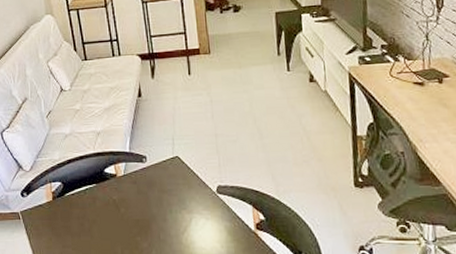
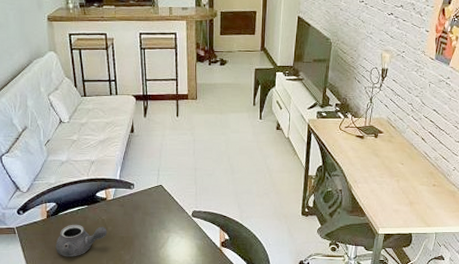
teapot: none [63,206,120,246] -> present [56,224,107,257]

